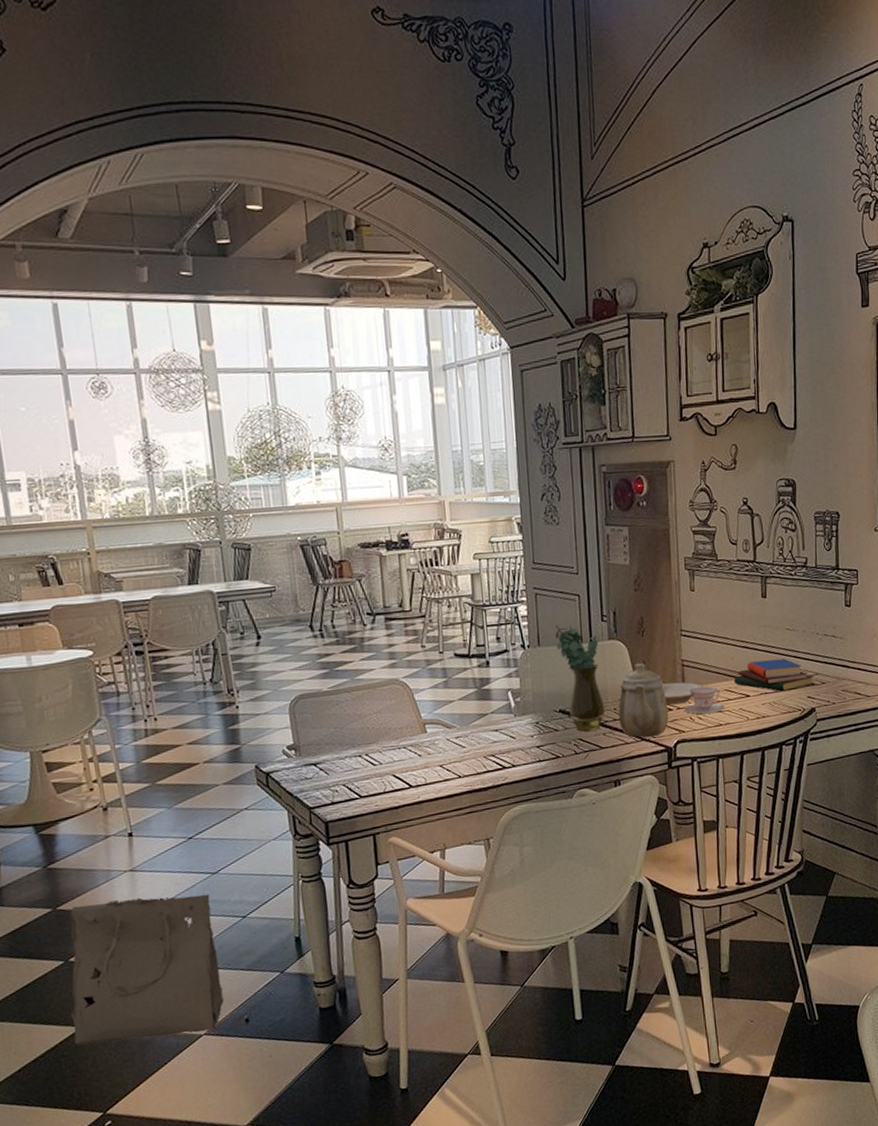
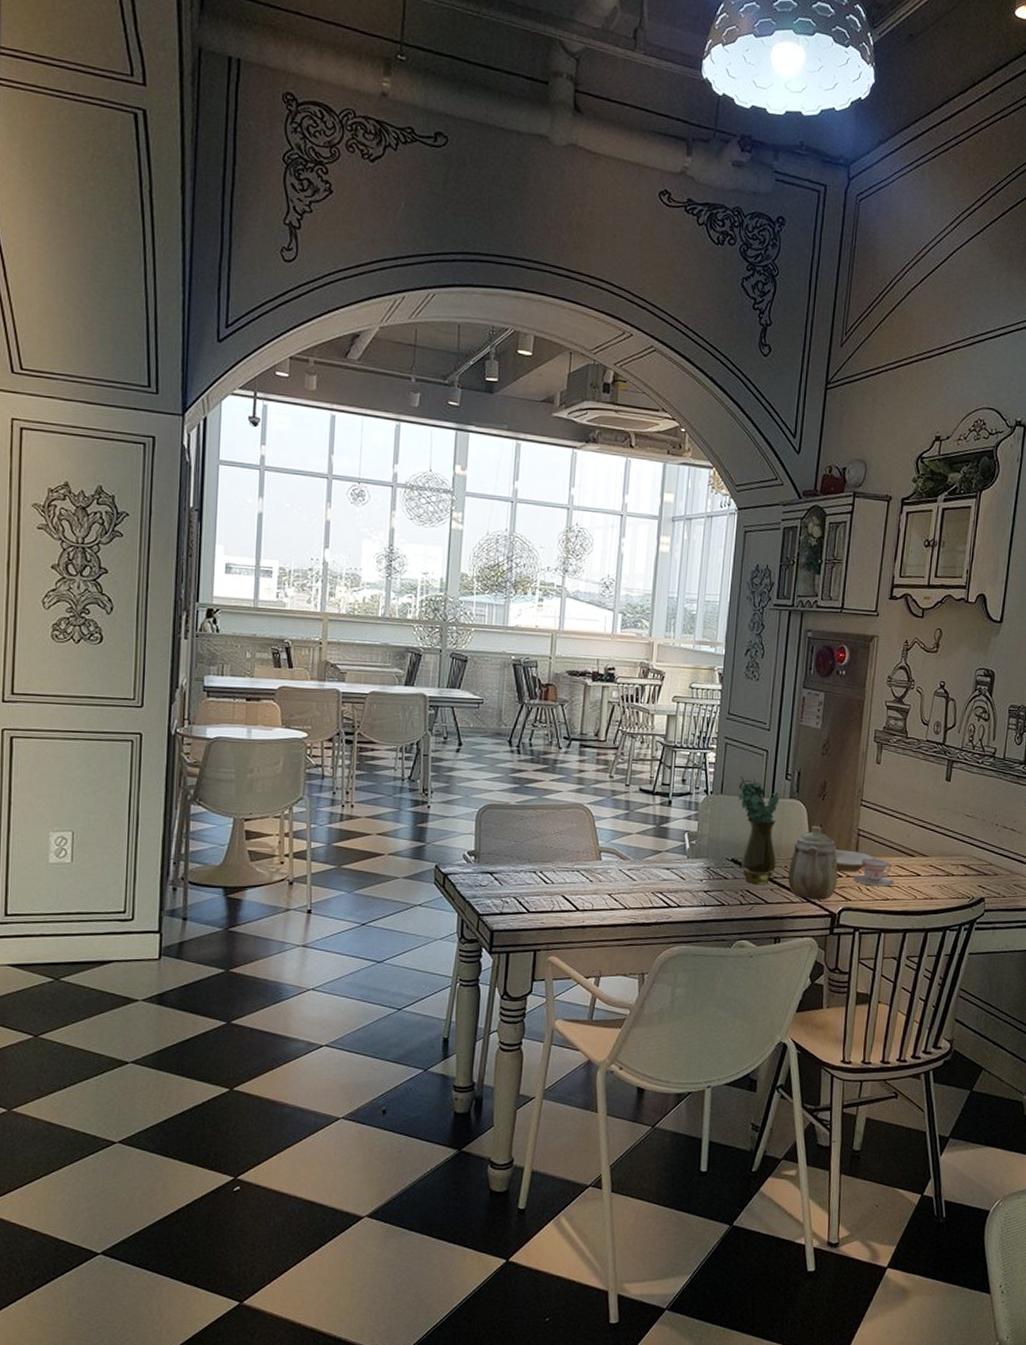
shopping bag: present [70,893,224,1045] -> none [220,971,371,1115]
book: present [734,658,814,692] -> none [906,842,988,877]

